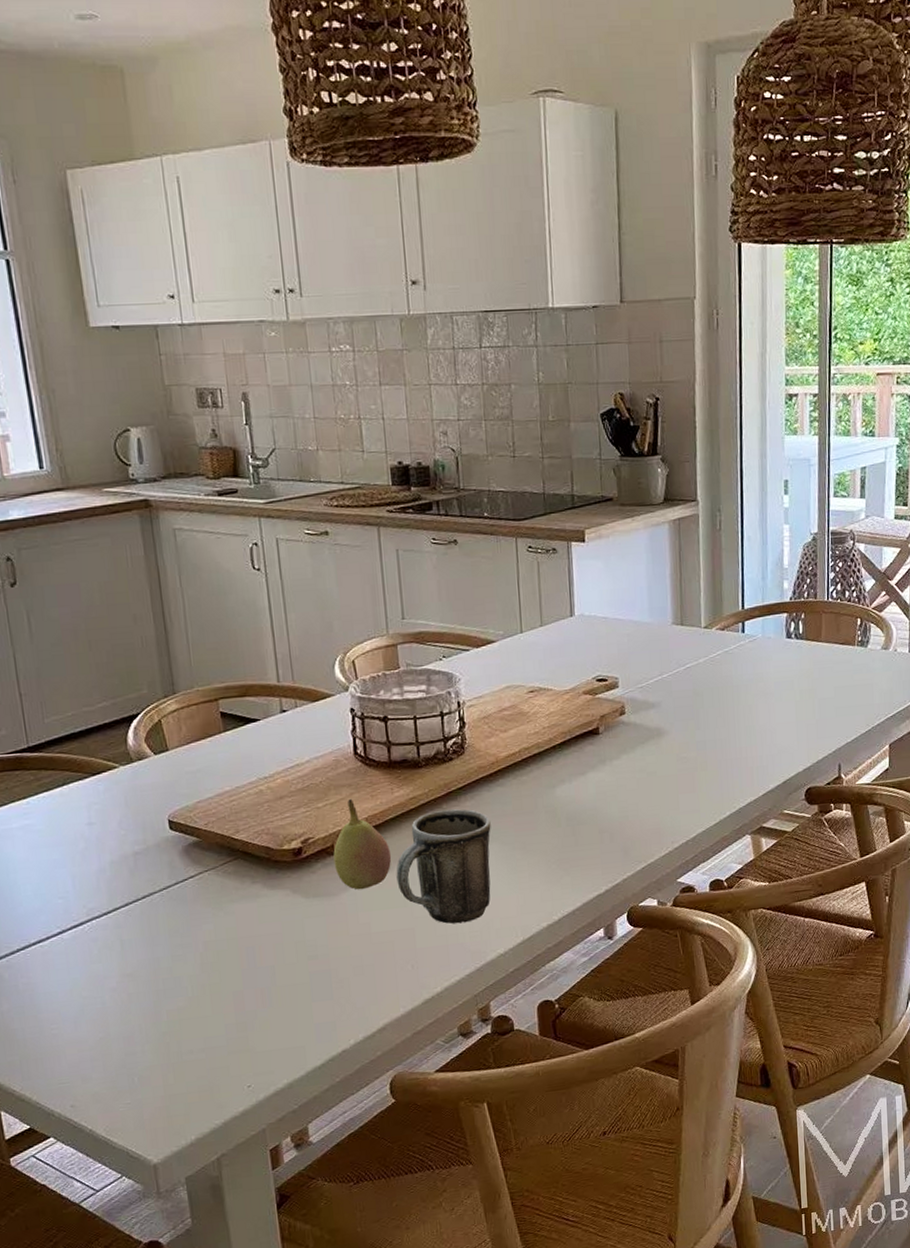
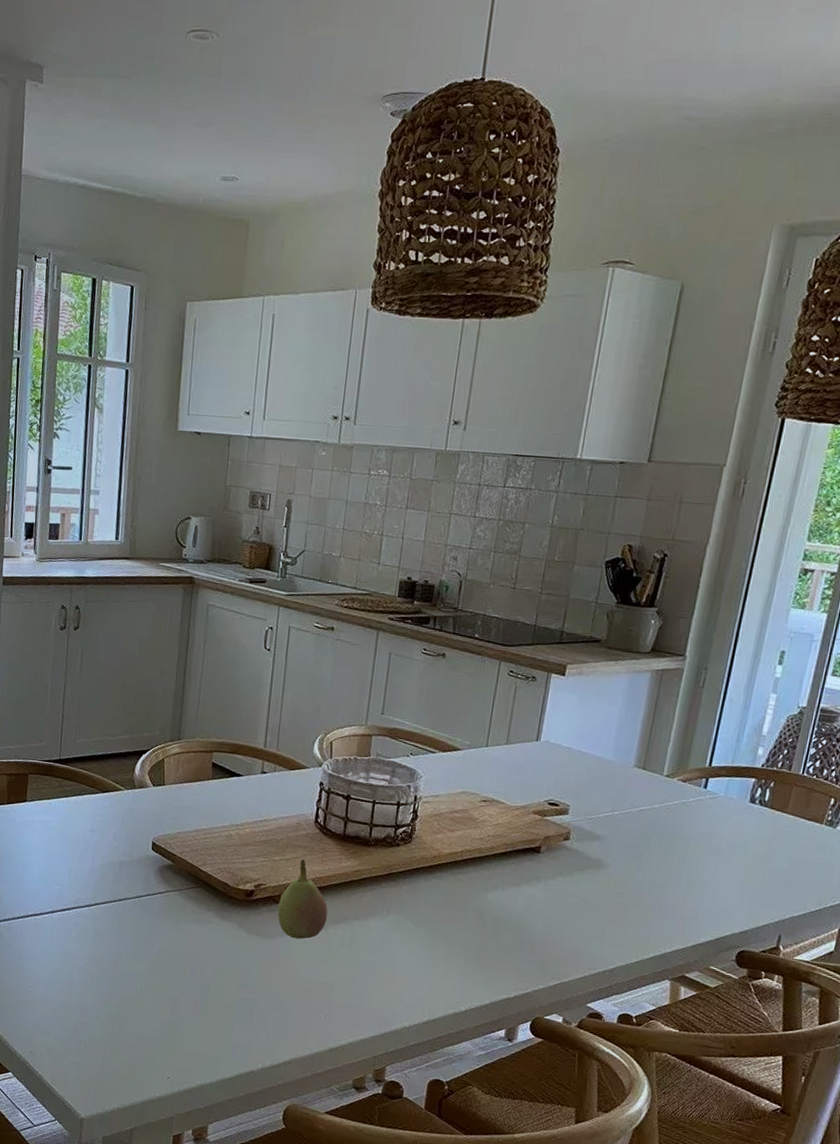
mug: present [396,808,491,924] -> none [327,886,422,991]

